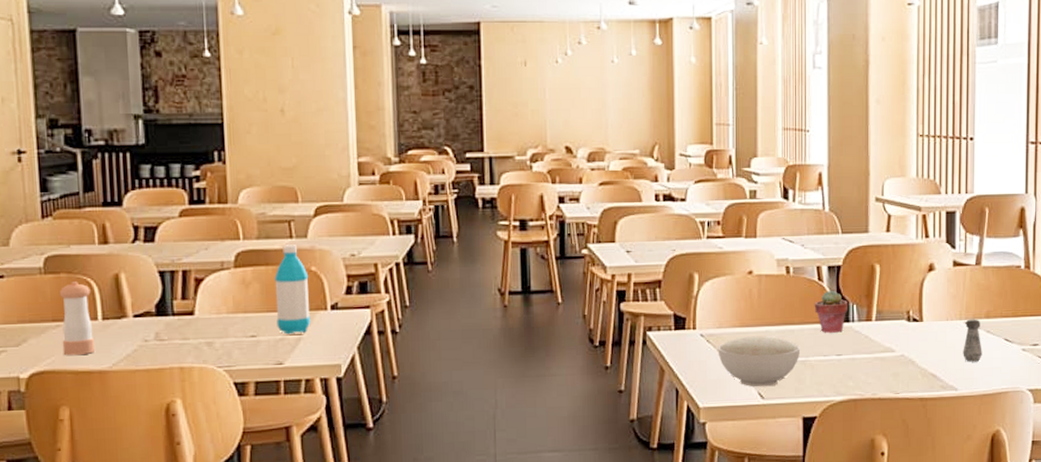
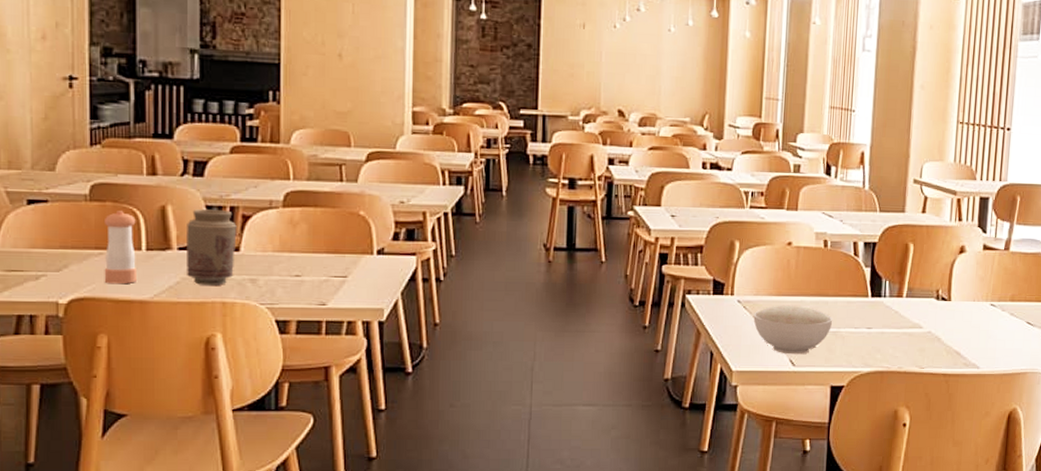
vase: none [140,274,191,351] -> present [187,209,237,285]
water bottle: present [274,245,311,335] -> none [322,188,357,276]
potted succulent: present [814,290,848,333] -> none [848,265,881,307]
salt shaker: present [963,319,982,362] -> none [986,301,1005,342]

